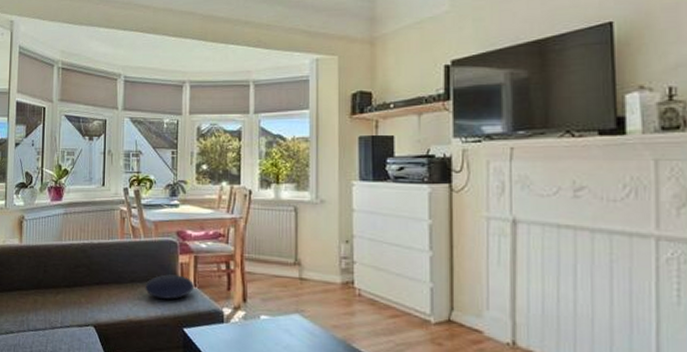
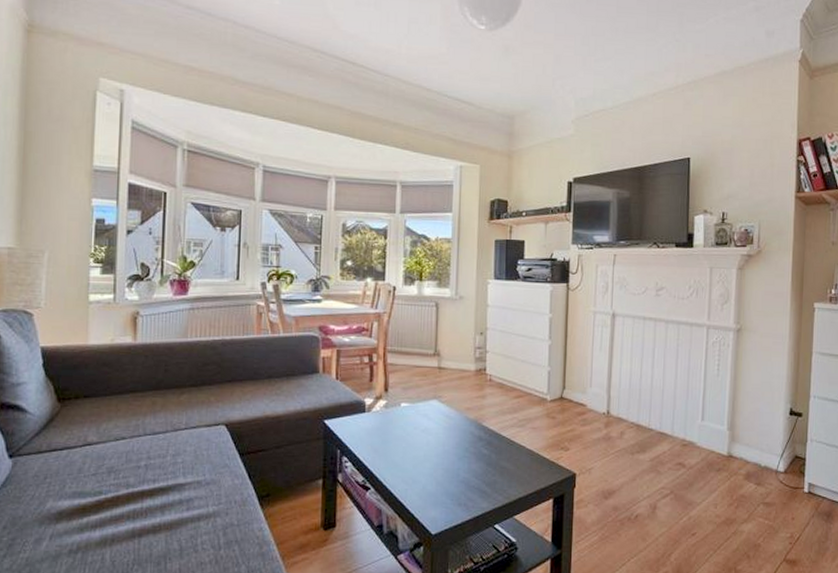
cushion: present [145,274,194,299] -> none [283,369,335,393]

